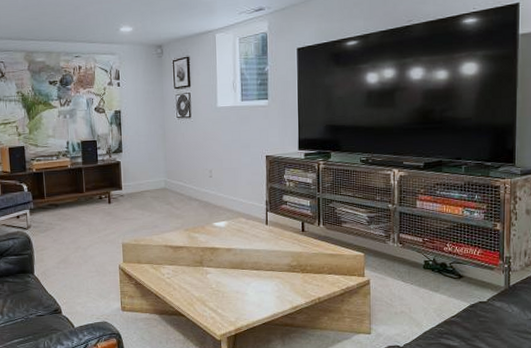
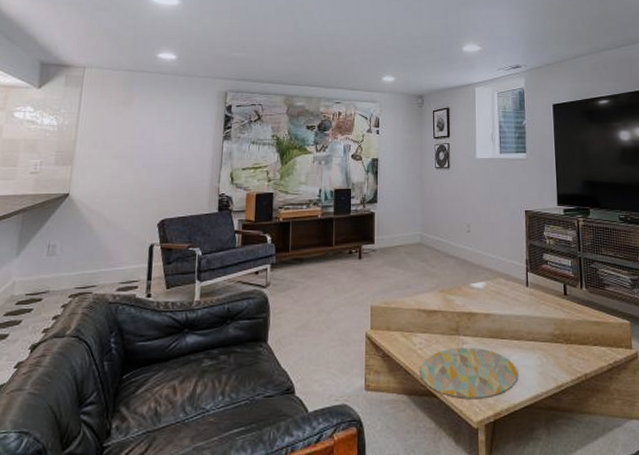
decorative tray: none [168,276,257,318] -> present [420,347,518,399]

